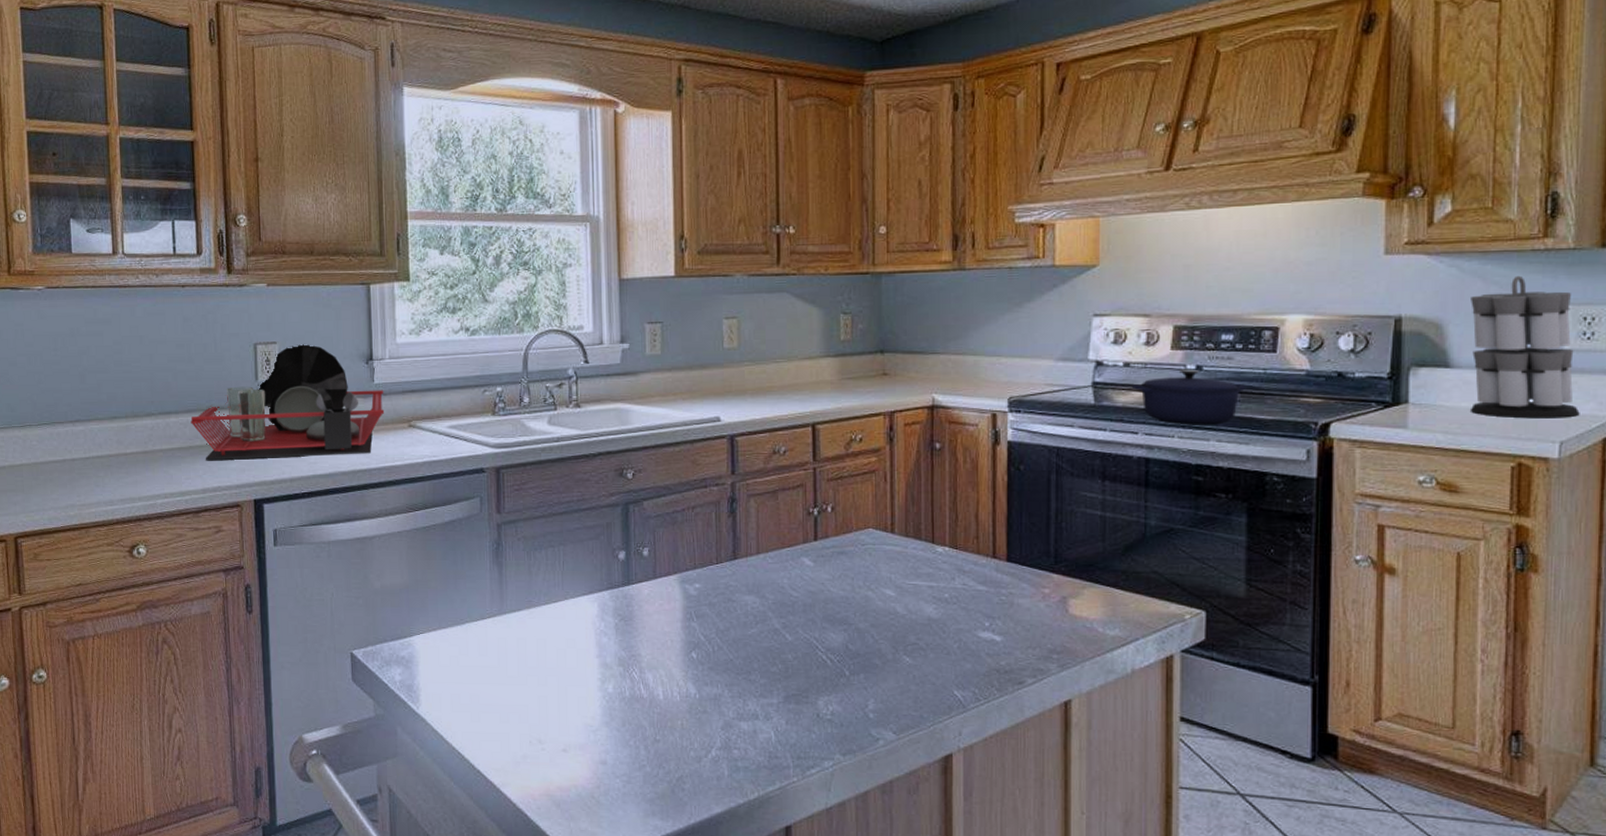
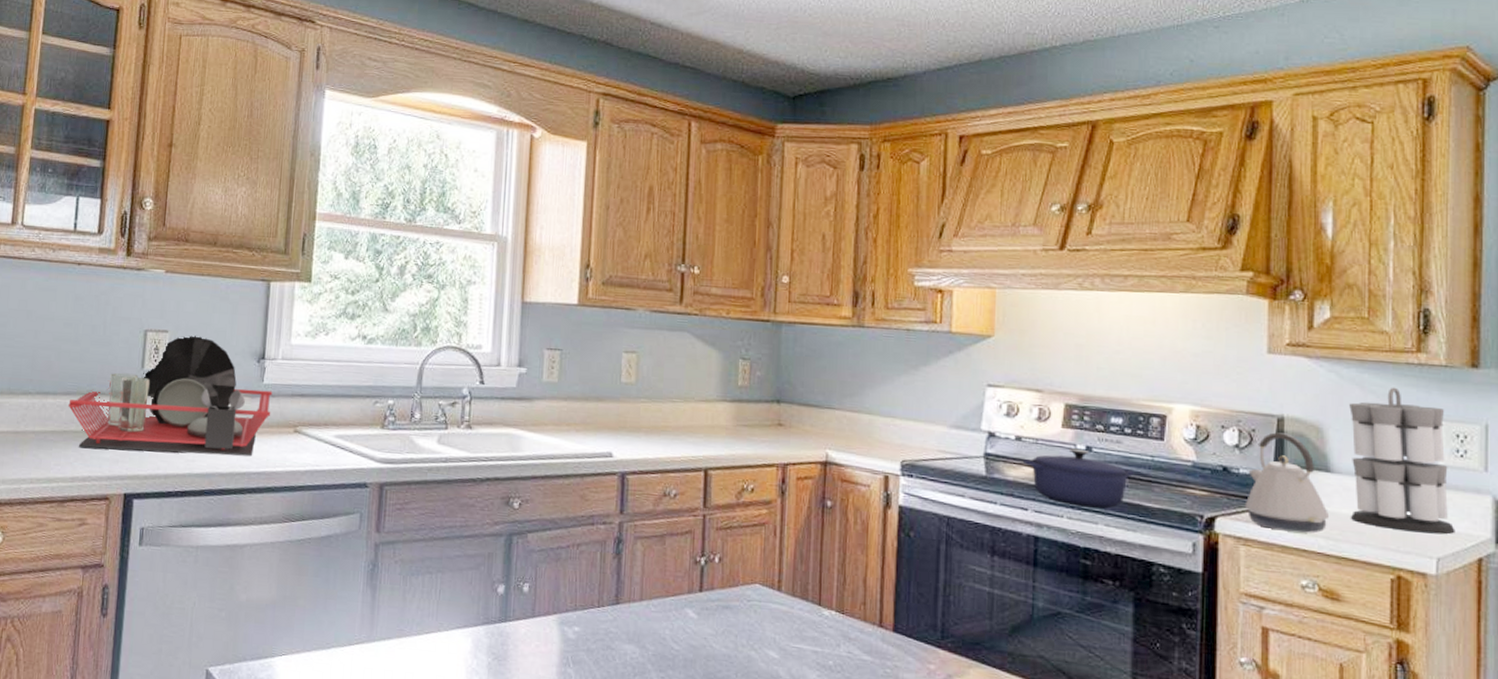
kettle: none [1360,333,1447,430] -> present [1244,432,1329,534]

